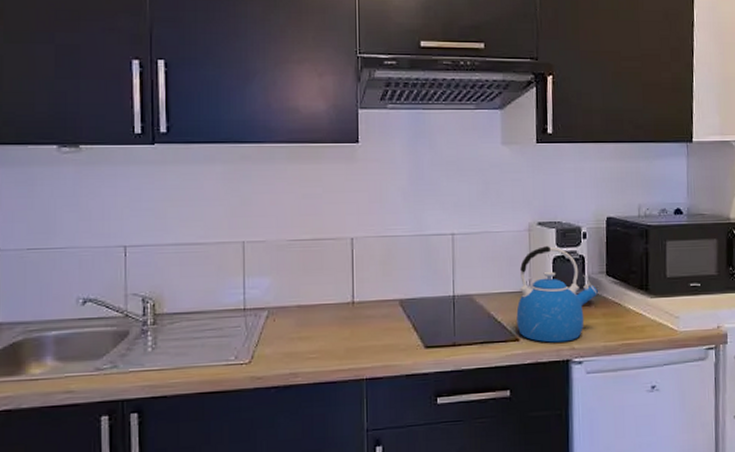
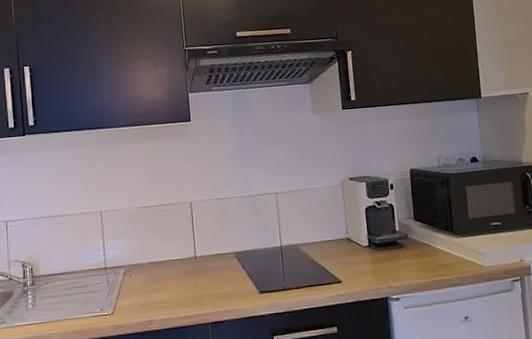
kettle: present [516,246,598,343] -> none [337,198,408,283]

